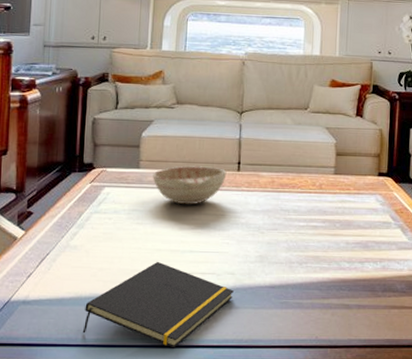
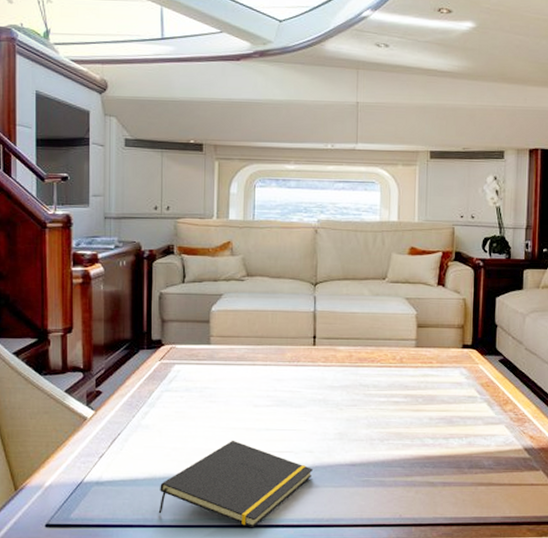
decorative bowl: present [153,166,227,205] -> none [224,341,302,382]

